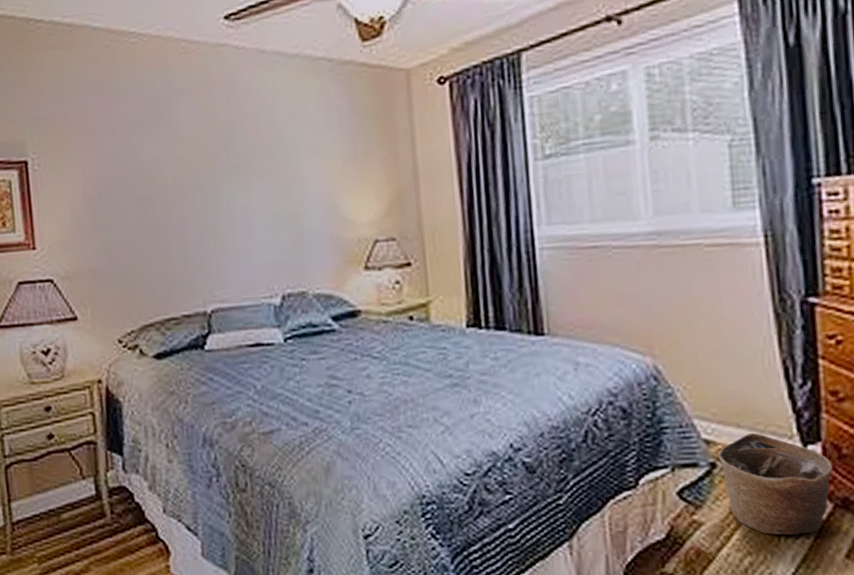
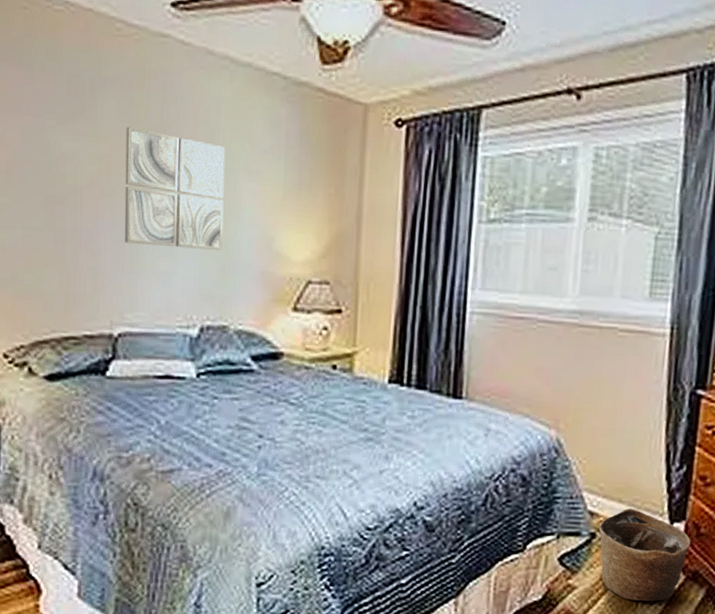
wall art: none [198,127,293,229] -> present [124,127,225,250]

